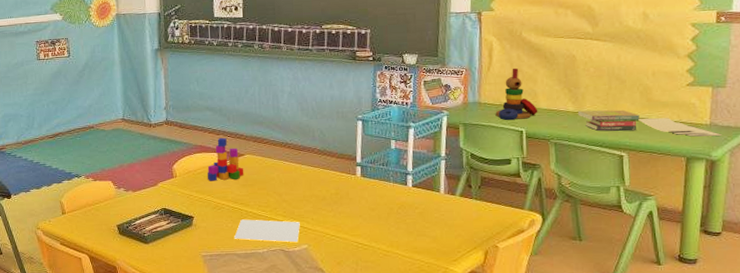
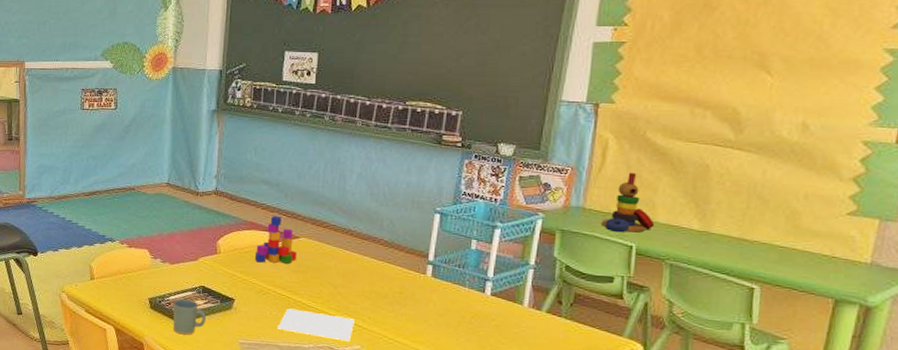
mug: none [139,221,170,255] -> present [172,298,206,335]
books: present [577,109,640,132] -> none [703,230,781,261]
papers: present [638,118,722,137] -> none [779,246,885,278]

